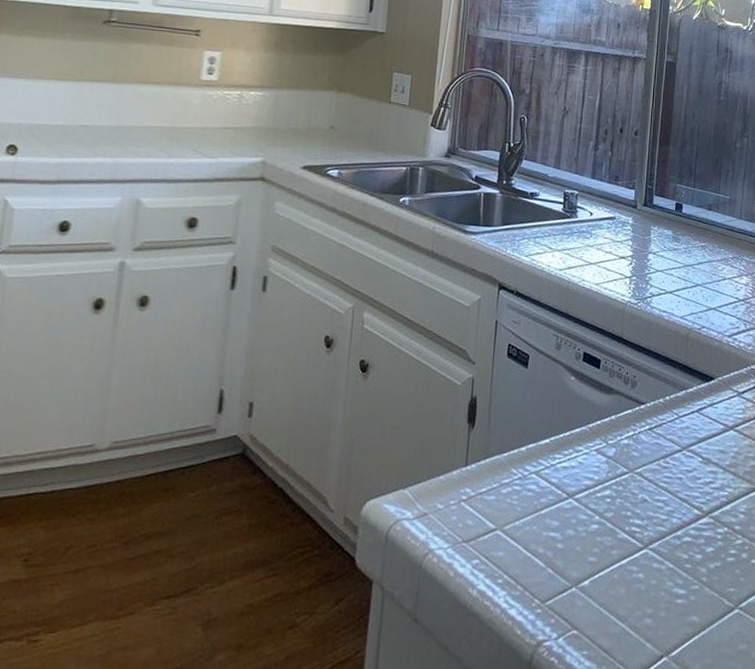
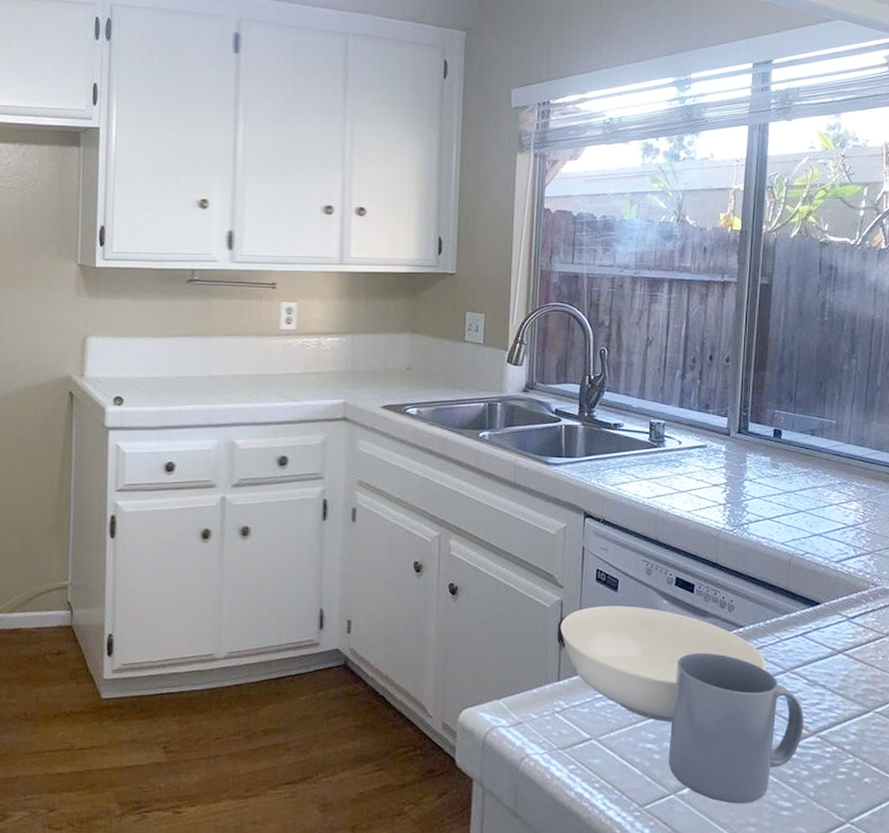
bowl: none [470,383,666,507] -> present [560,605,767,722]
mug: none [570,431,698,594] -> present [668,652,804,804]

